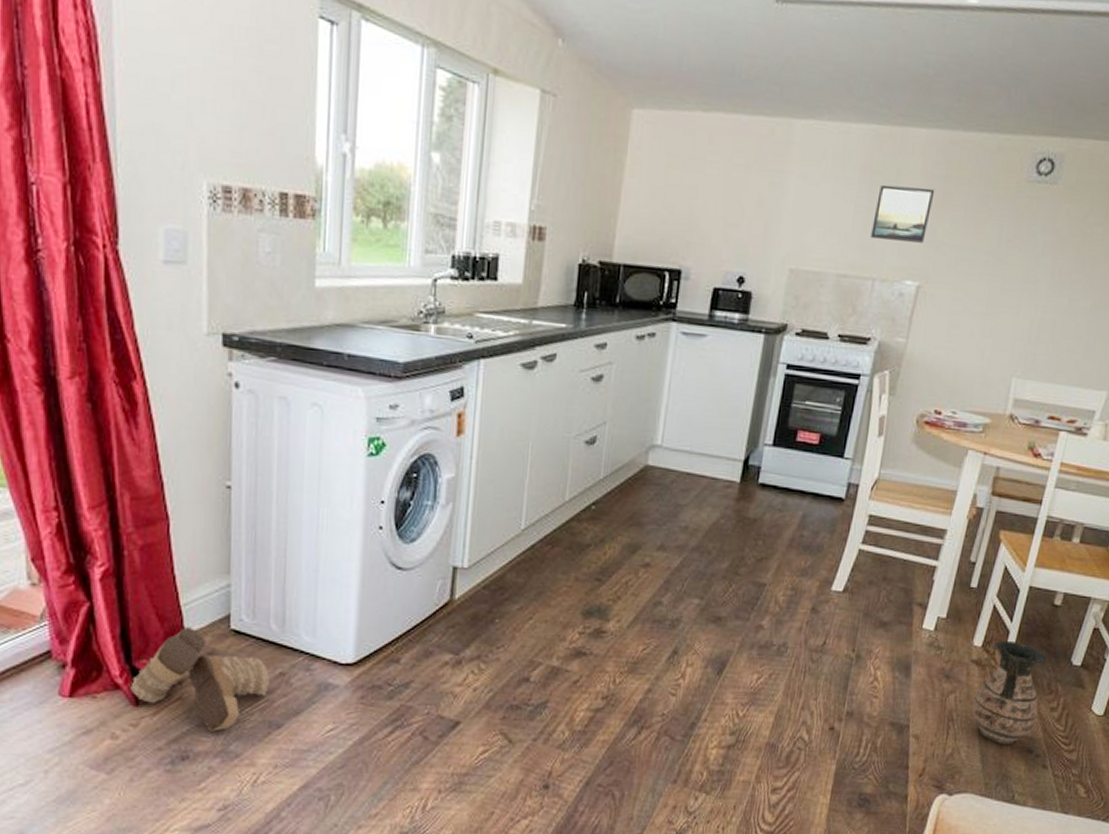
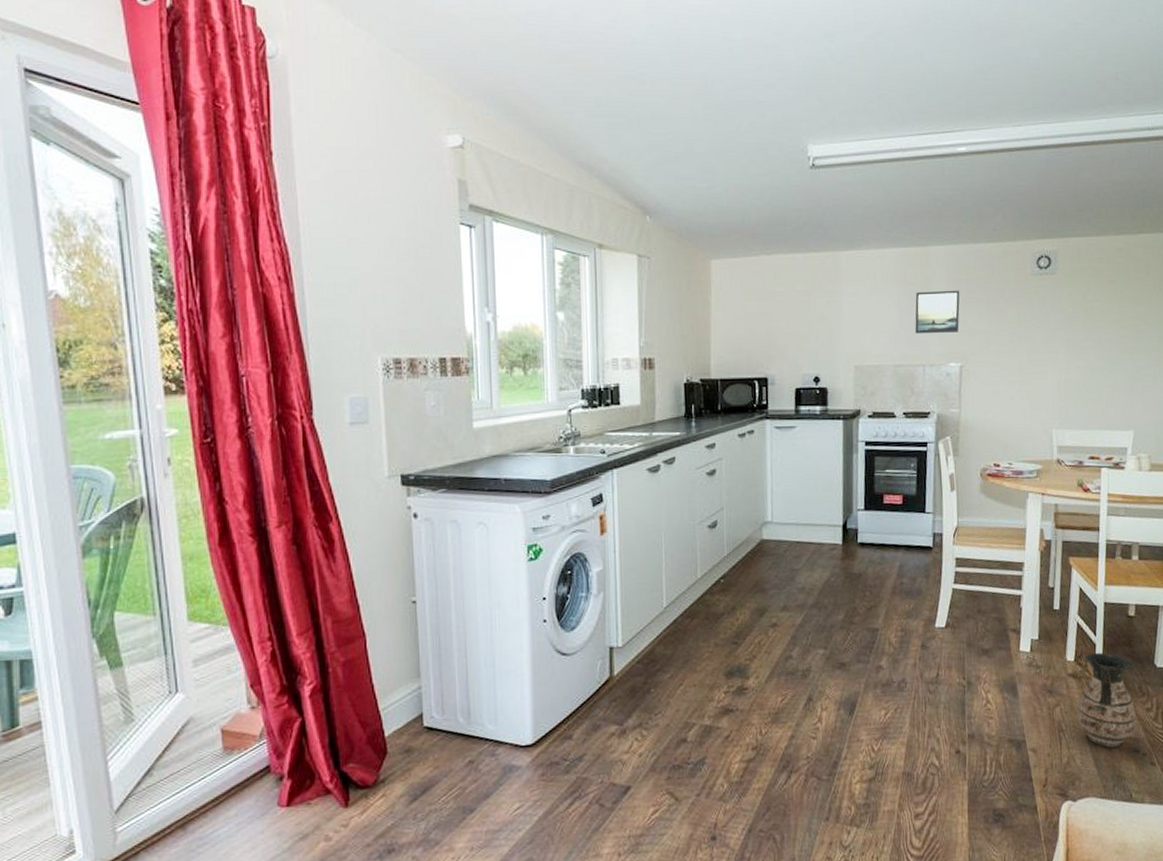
boots: present [128,627,269,732] -> none [338,729,461,823]

